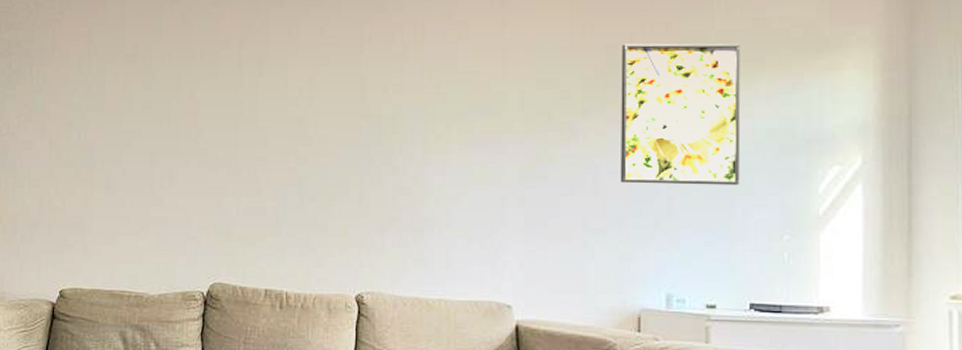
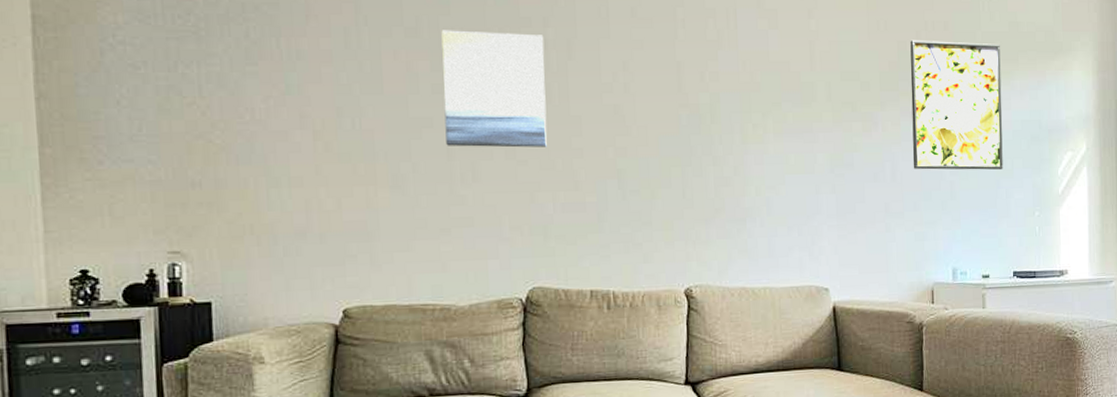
wall art: none [150,54,239,156] -> present [441,30,547,148]

